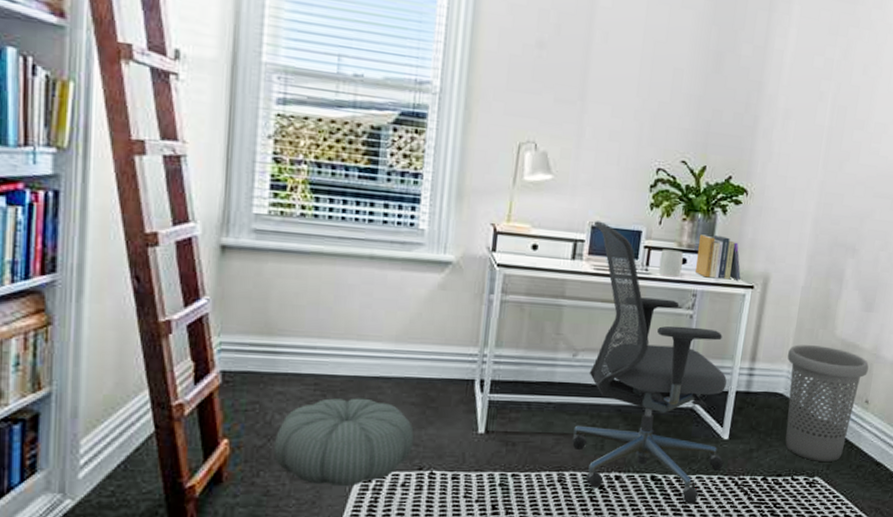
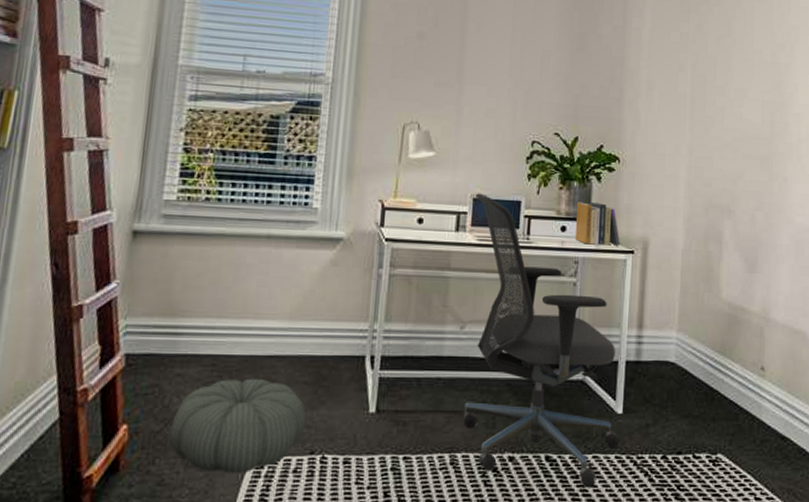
mug: present [658,249,684,278] -> none [539,217,563,246]
trash bin: present [785,345,869,462] -> none [675,310,760,436]

